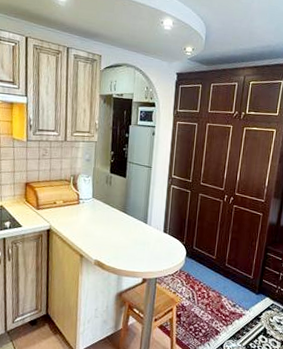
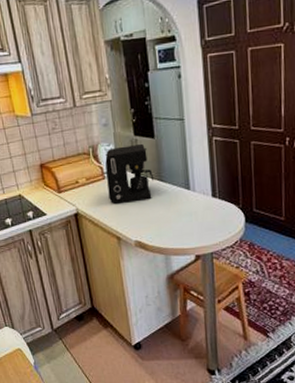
coffee maker: none [79,180,120,227] -> present [105,143,155,204]

